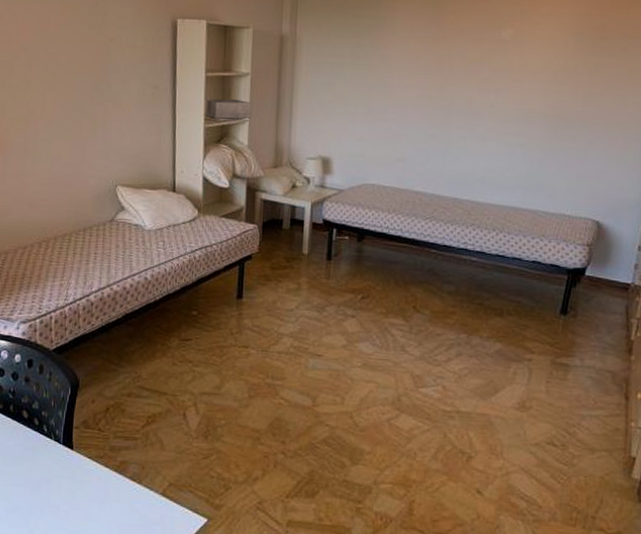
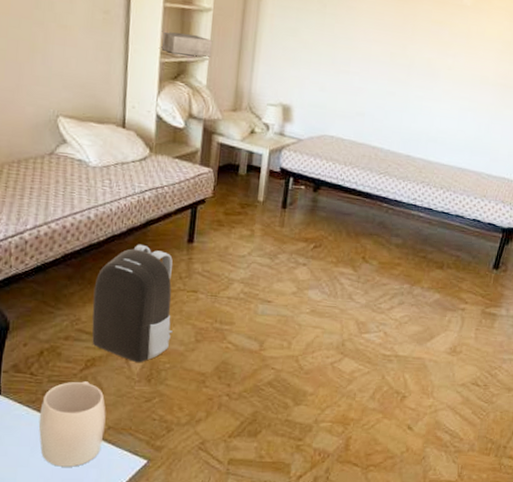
mug: none [106,437,167,523] -> present [38,381,106,467]
backpack: none [151,302,226,419] -> present [92,244,173,363]

